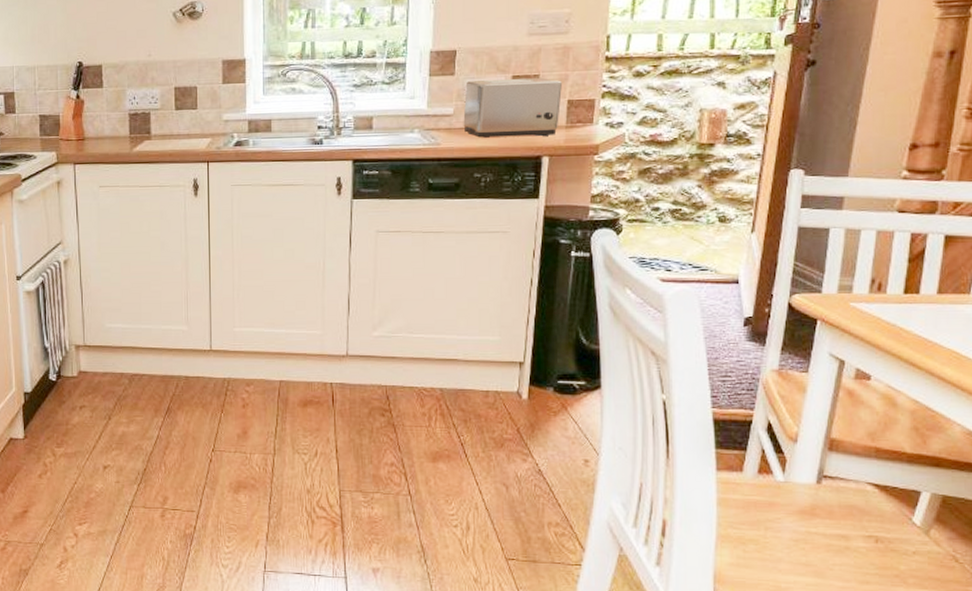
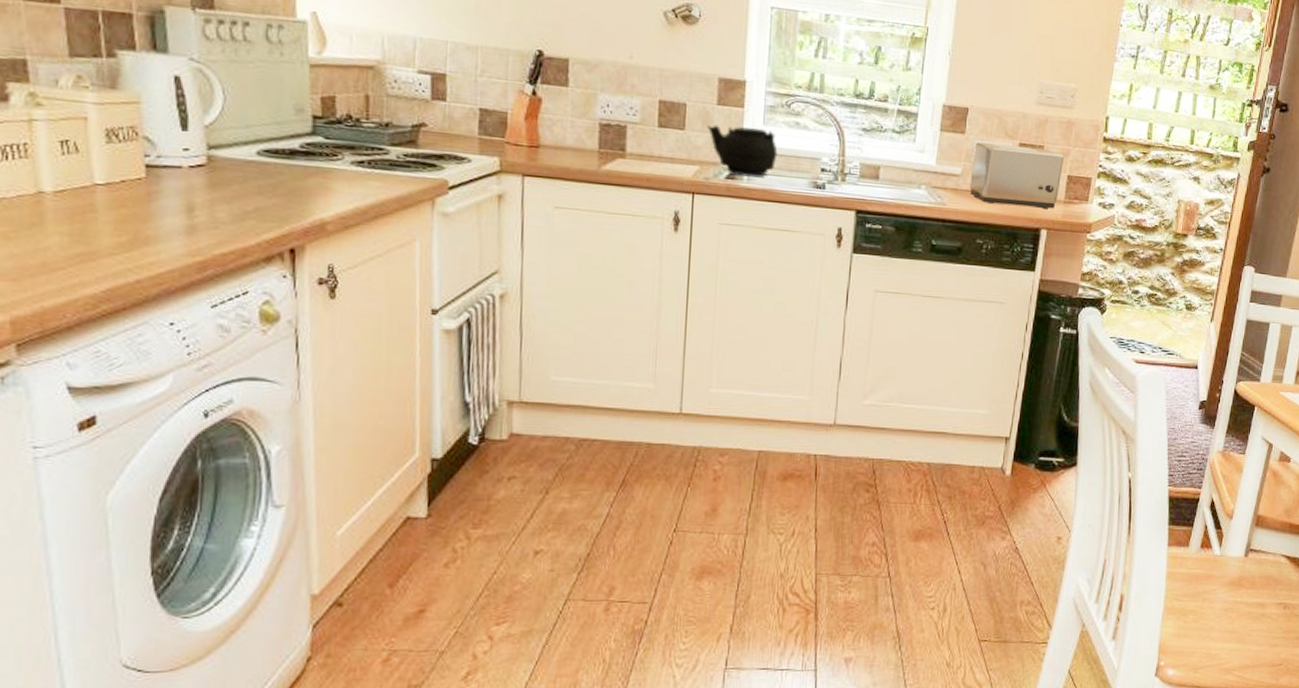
teapot: none [215,99,278,141] -> present [707,124,778,177]

